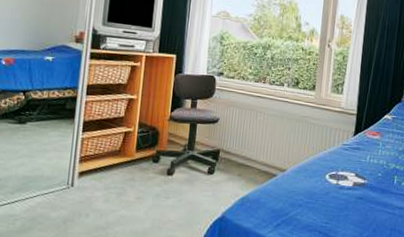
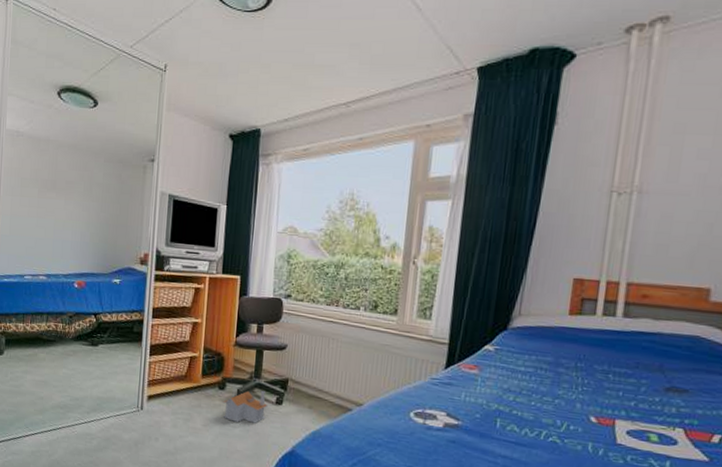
toy house: none [156,162,200,193] -> present [222,390,268,424]

